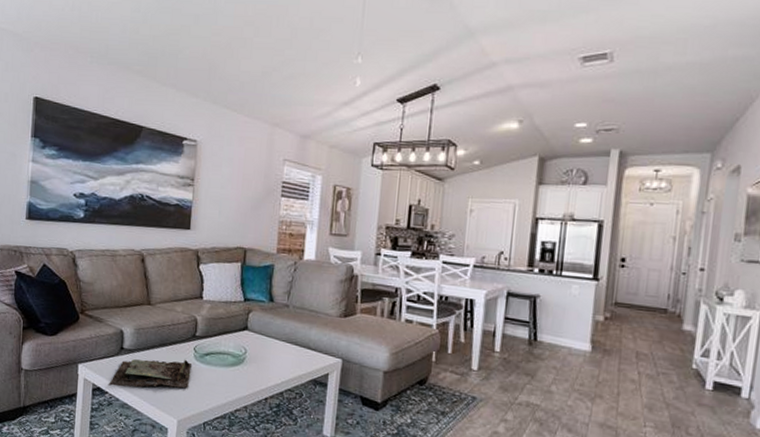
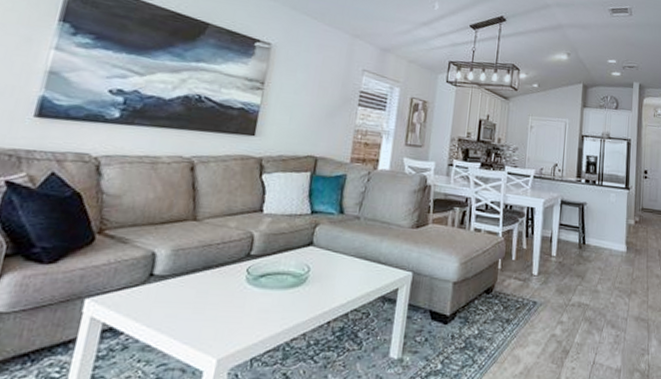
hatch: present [108,359,191,388] -> none [125,283,242,324]

